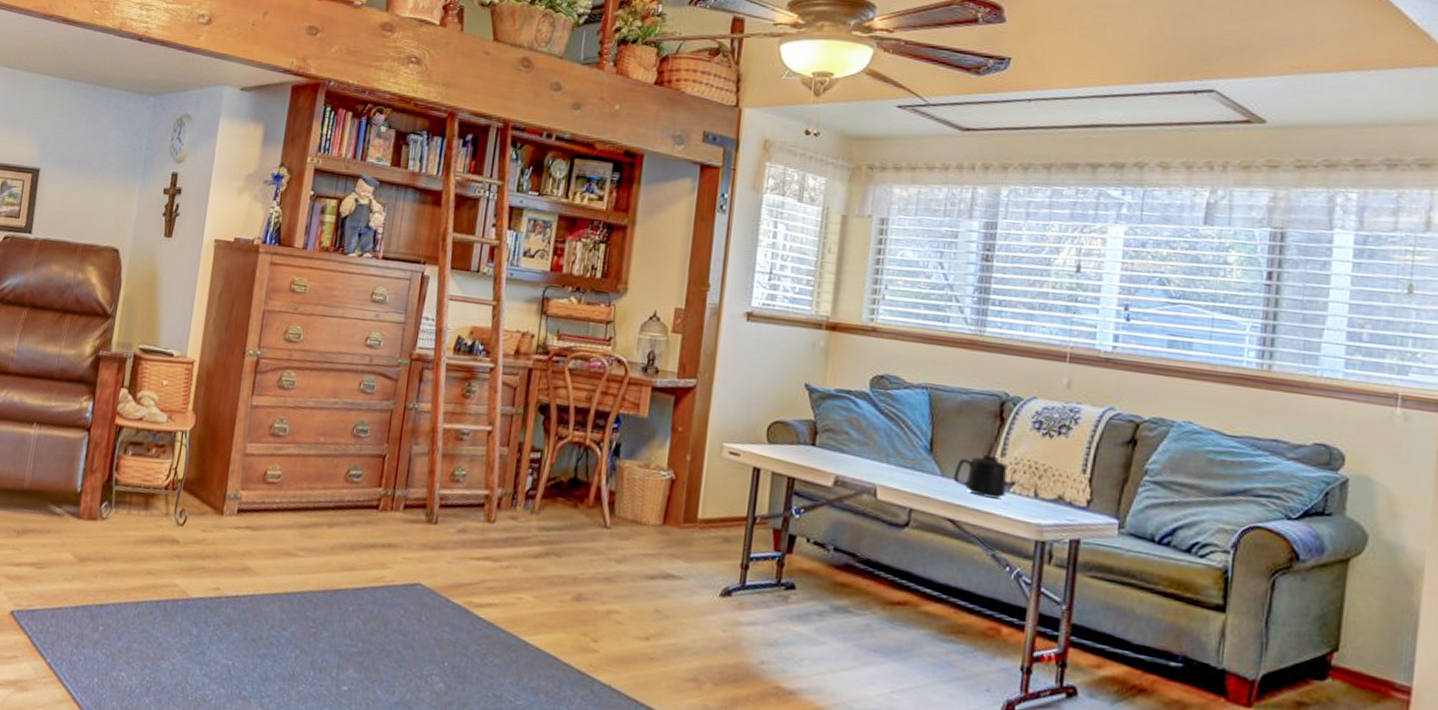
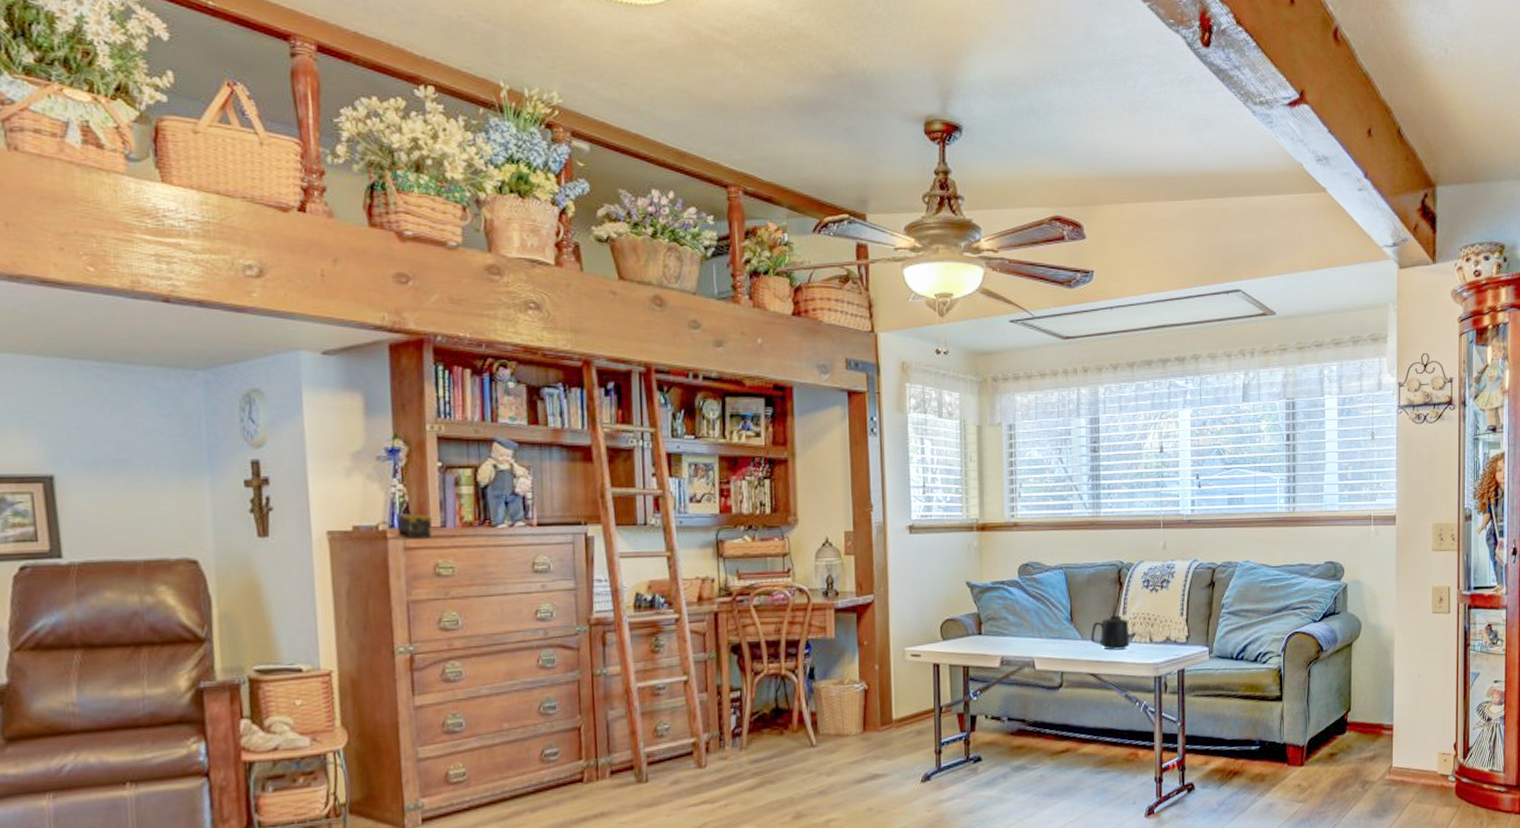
candle: none [267,232,297,257] -> present [397,513,433,539]

